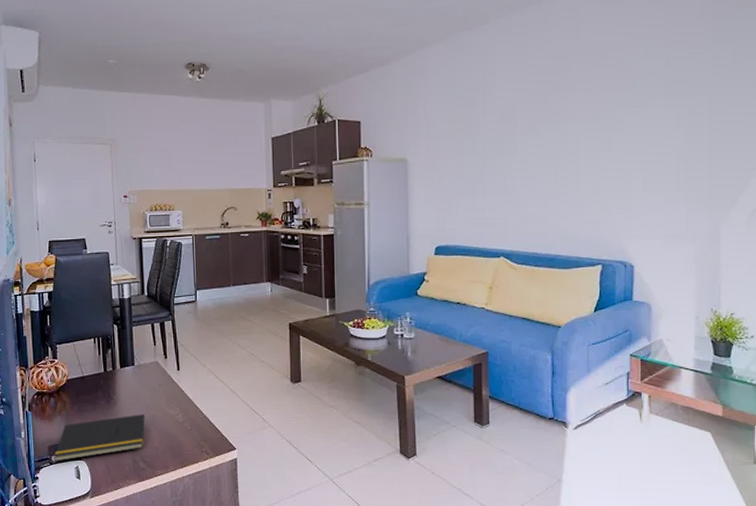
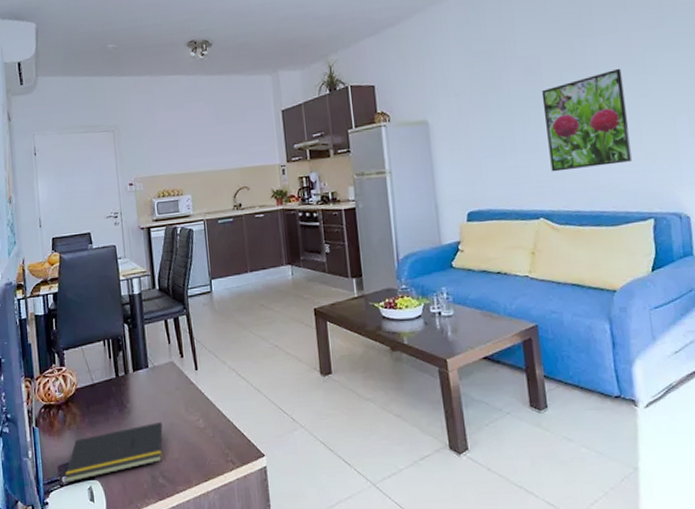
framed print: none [514,124,590,216] -> present [541,68,633,172]

